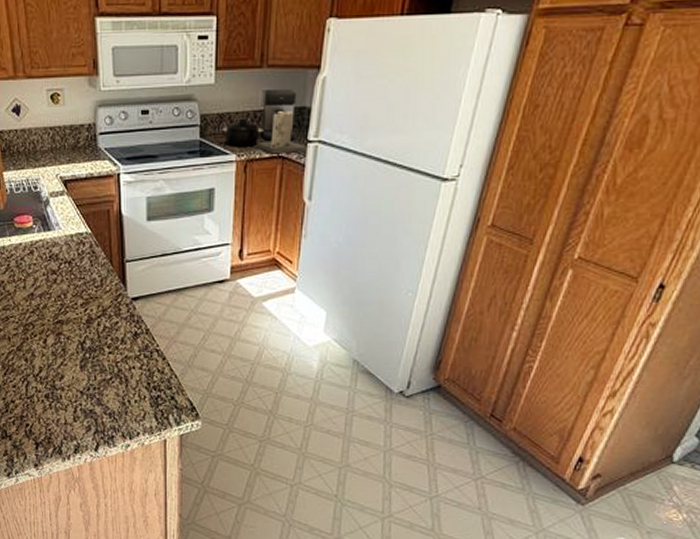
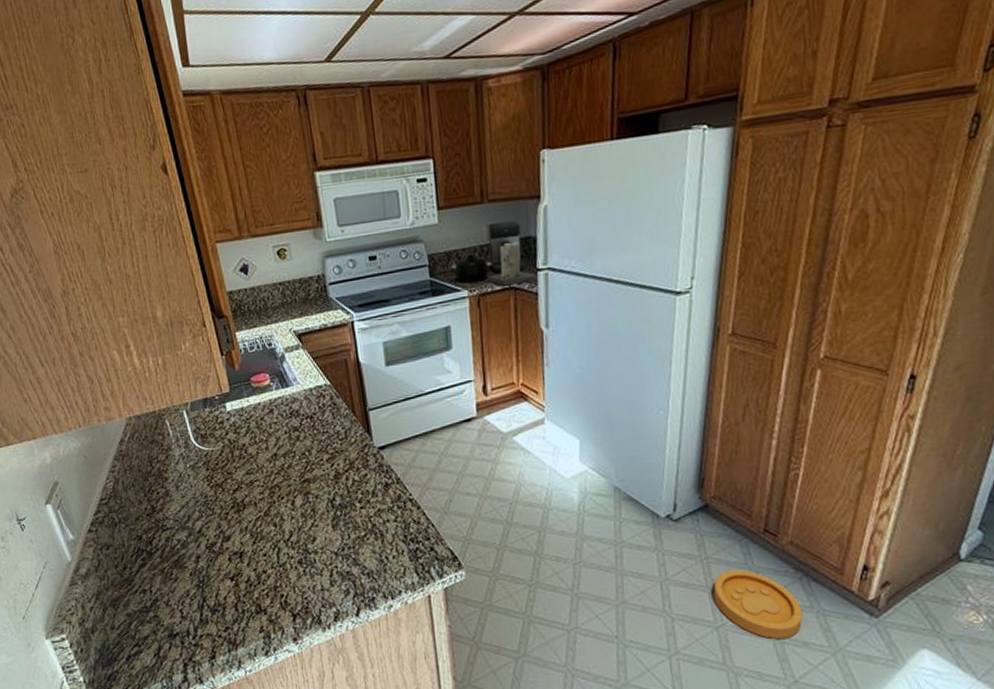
pet bowl: none [432,448,514,515] -> present [713,570,803,640]

